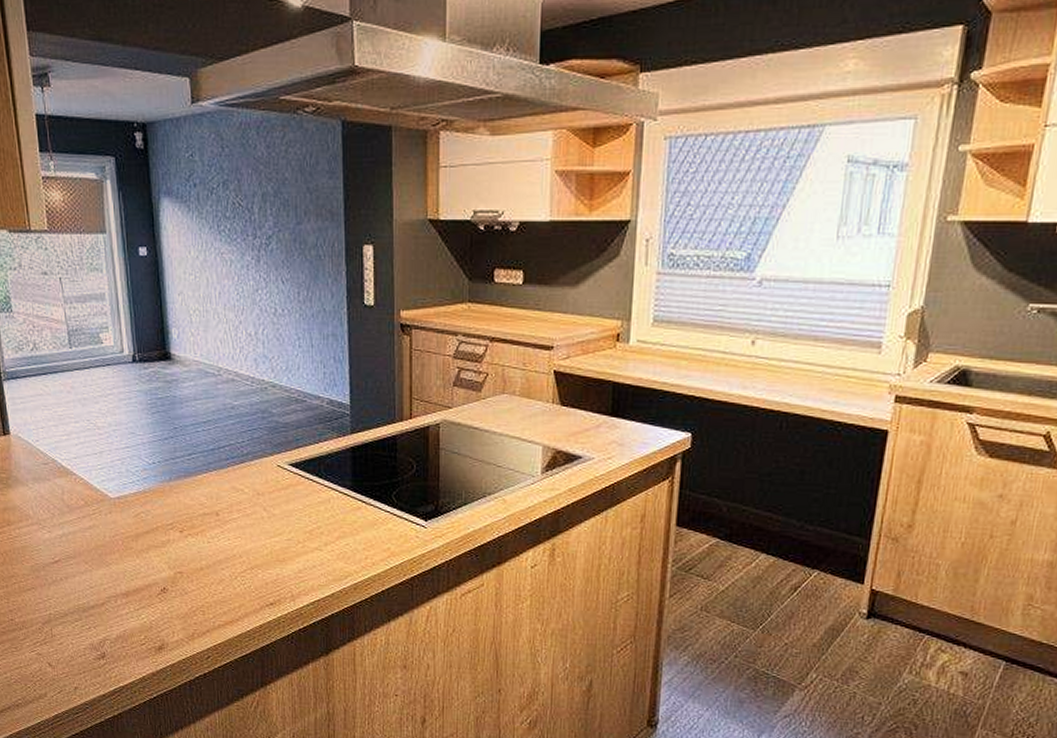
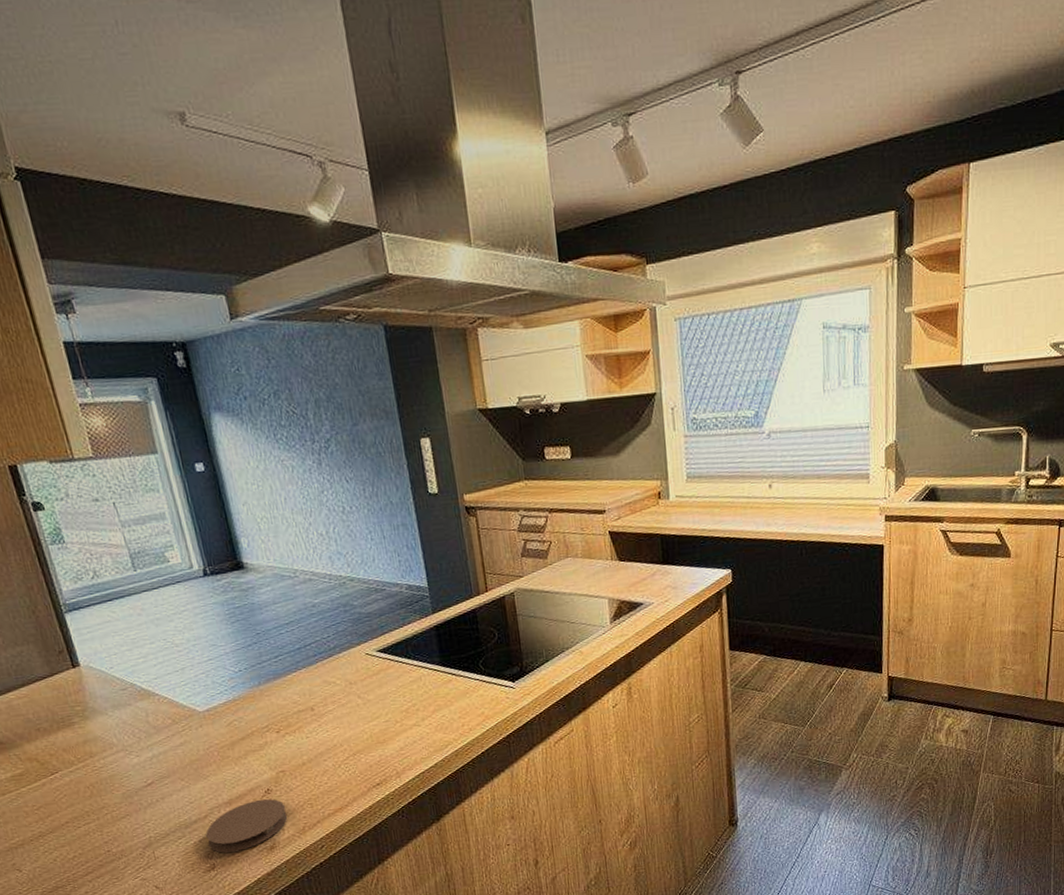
coaster: none [101,596,179,645] -> present [205,799,288,853]

